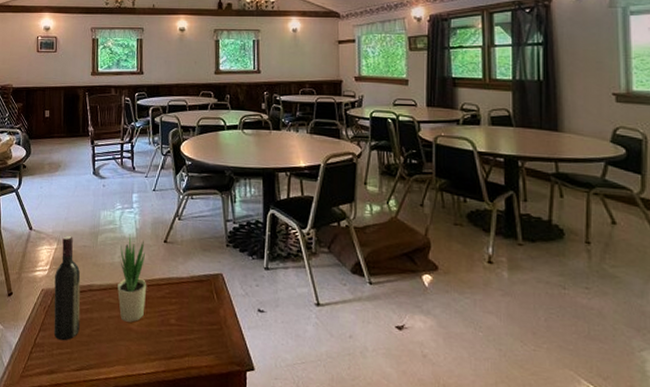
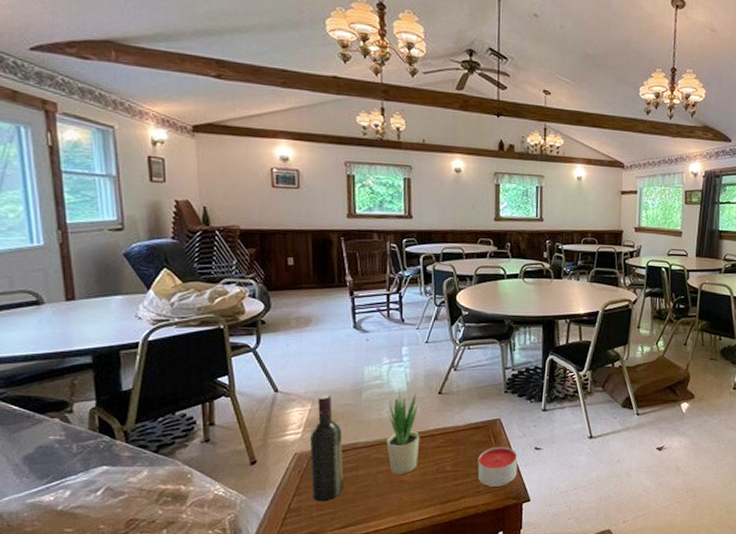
candle: none [200,303,240,349] -> present [477,446,518,487]

